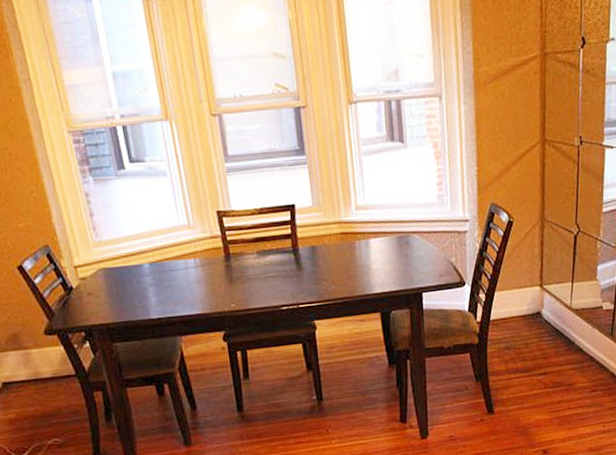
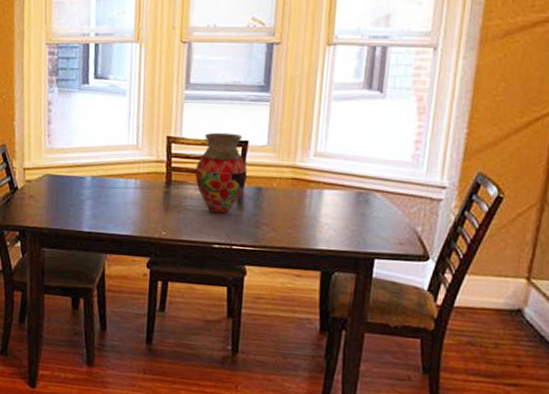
vase: none [250,199,301,278] -> present [195,132,248,214]

